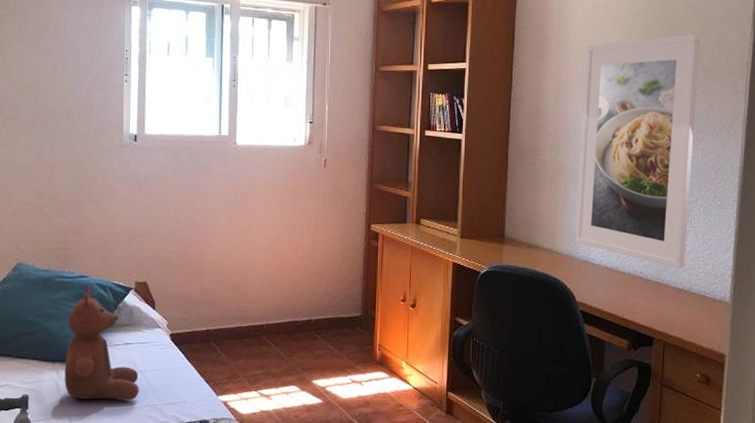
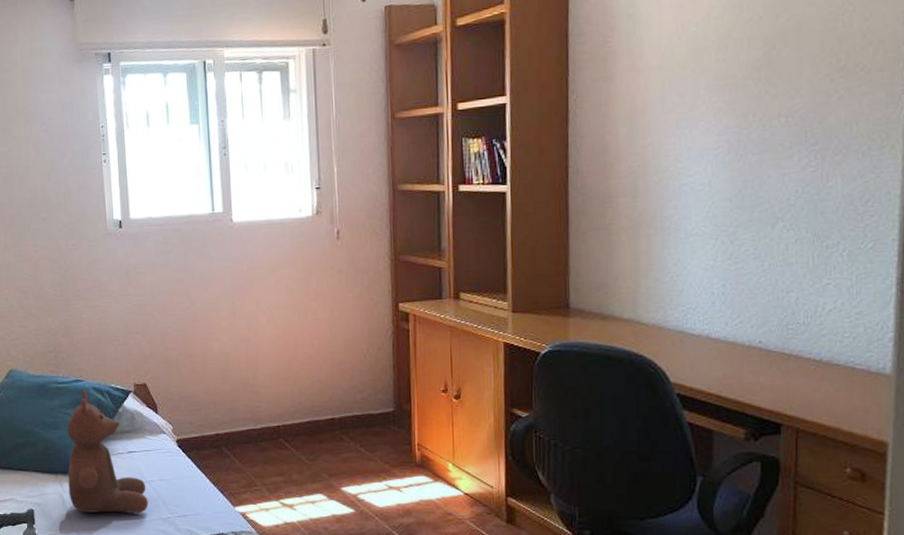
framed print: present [575,34,700,268] -> none [665,22,834,334]

